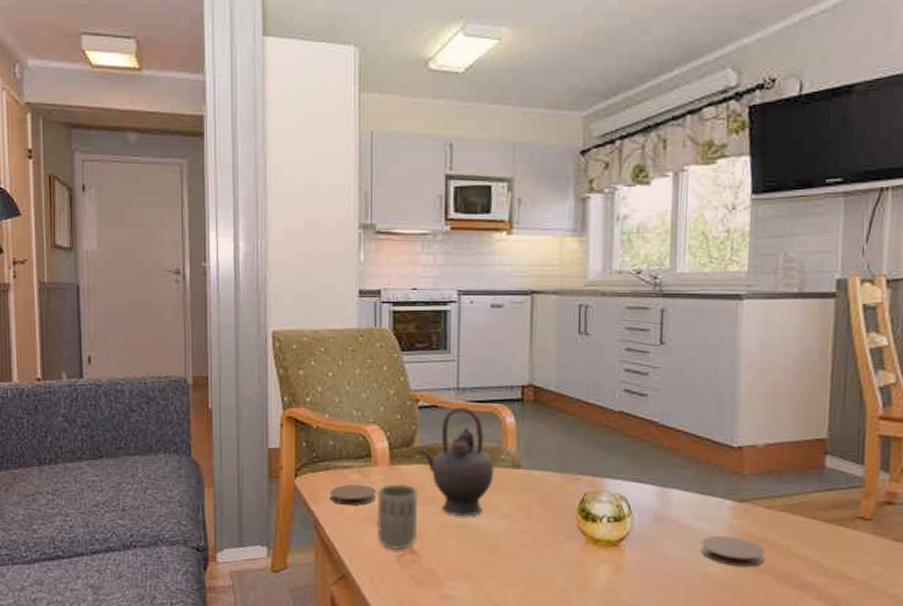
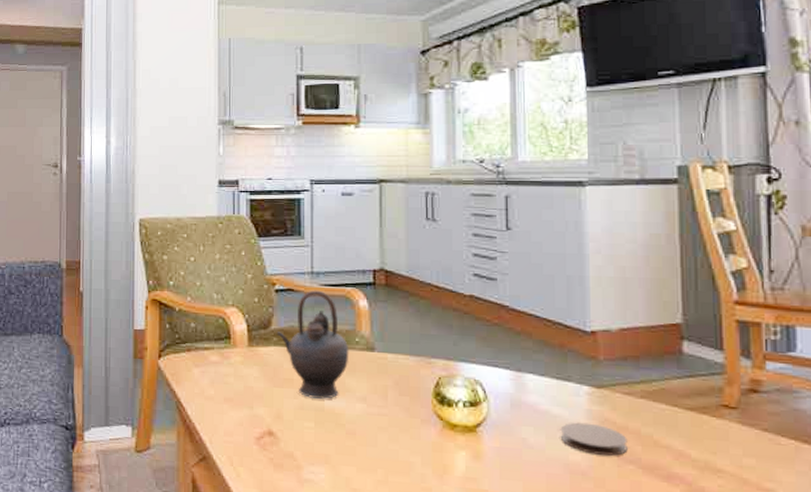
coaster: present [330,484,377,506] -> none [191,365,236,387]
cup: present [377,483,418,551] -> none [236,365,276,433]

